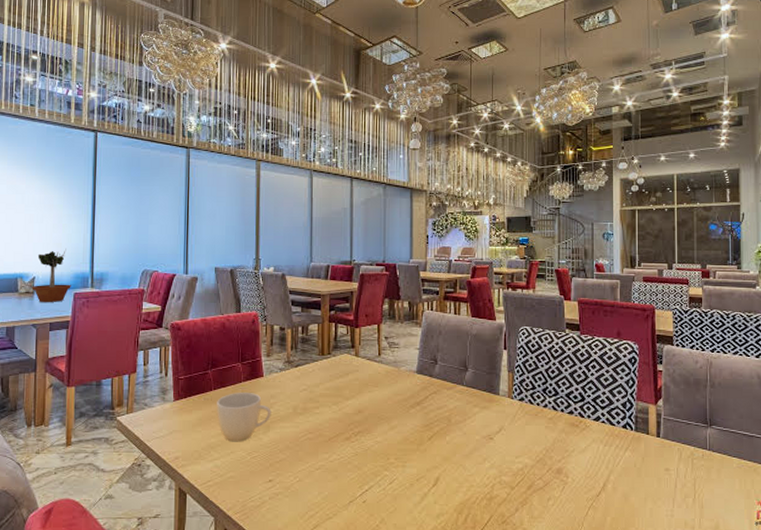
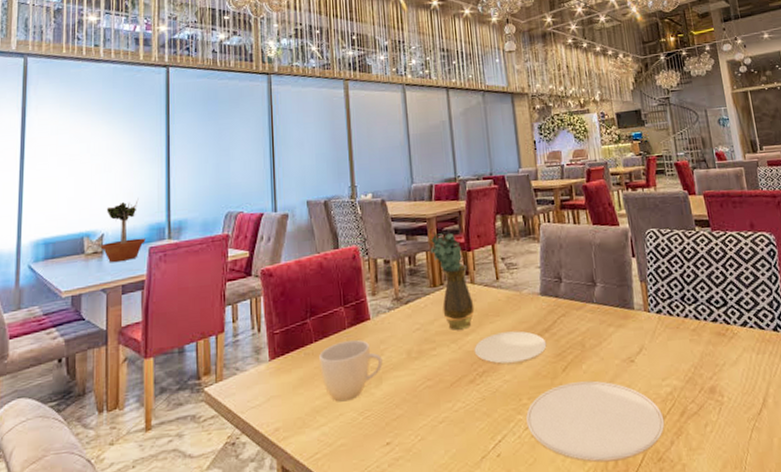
vase: none [322,307,356,394] -> present [430,231,475,330]
plate: none [352,401,417,428] -> present [474,330,547,365]
plate: none [392,450,513,519] -> present [526,380,665,463]

